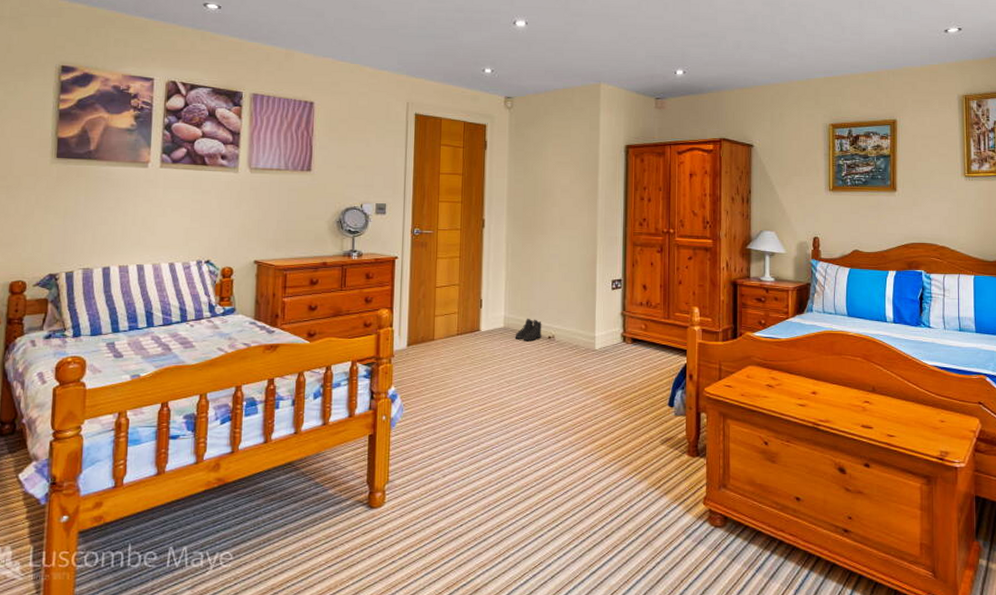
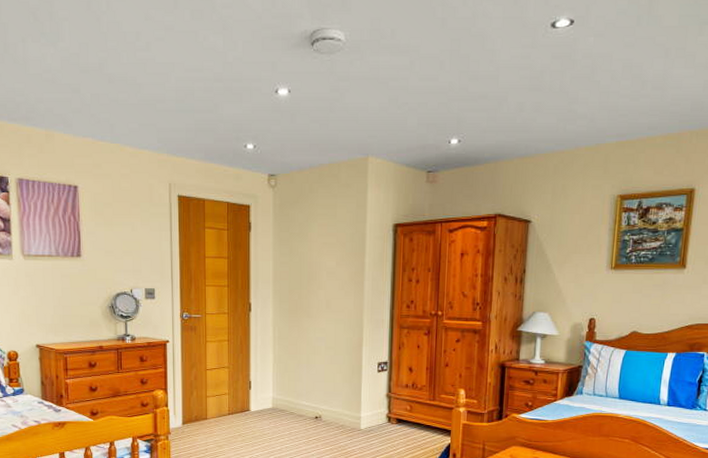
boots: present [515,318,542,341] -> none [283,399,309,421]

